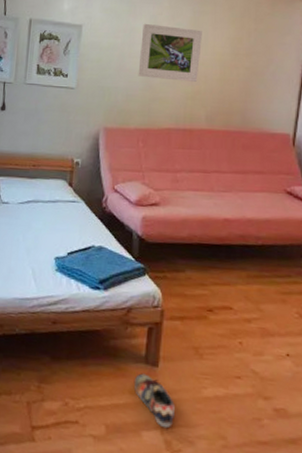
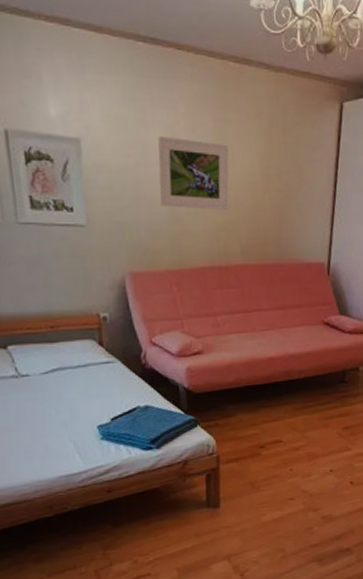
shoe: present [133,373,175,429] -> none [198,516,239,557]

